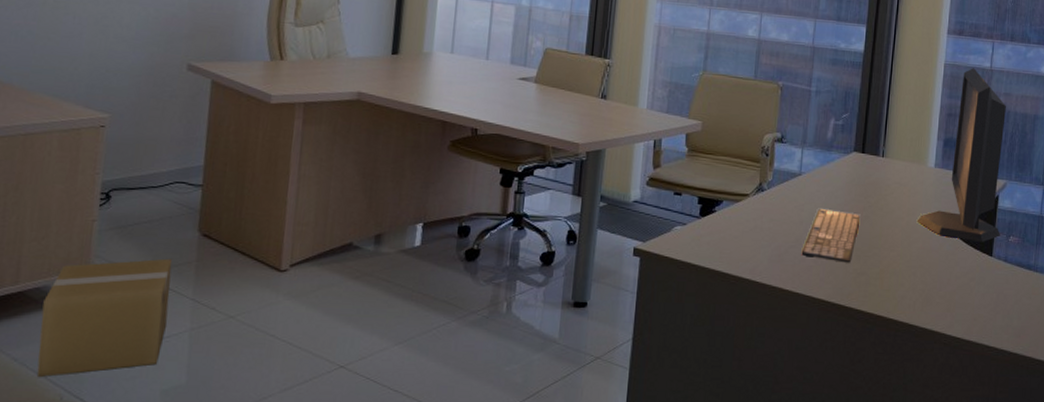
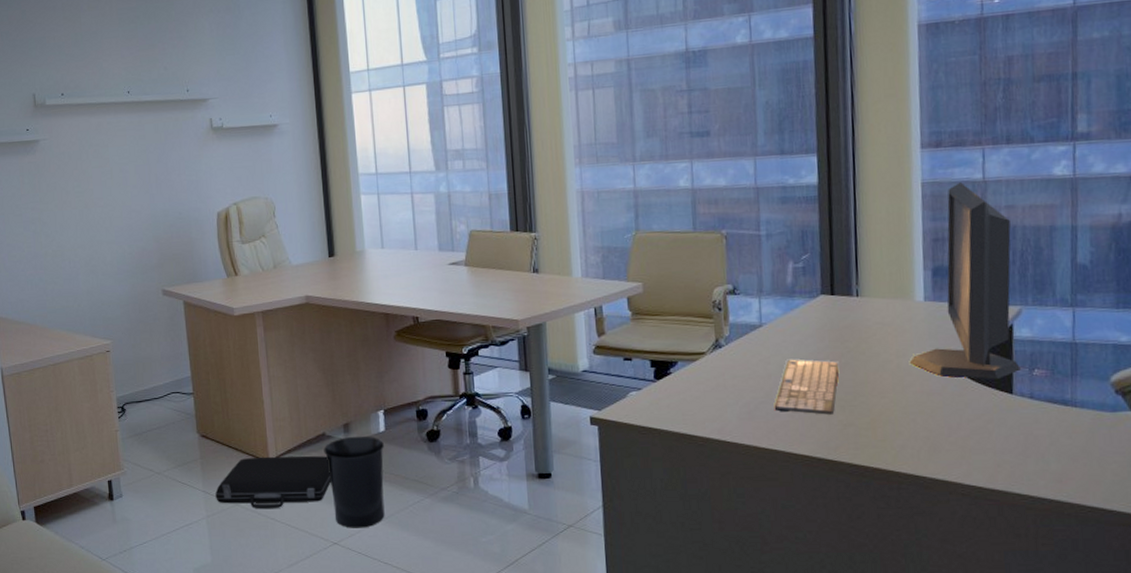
cardboard box: present [36,258,173,378] -> none [93,458,188,562]
briefcase: none [206,264,351,325] -> present [215,455,332,510]
waste bin: none [346,248,417,351] -> present [323,435,385,528]

